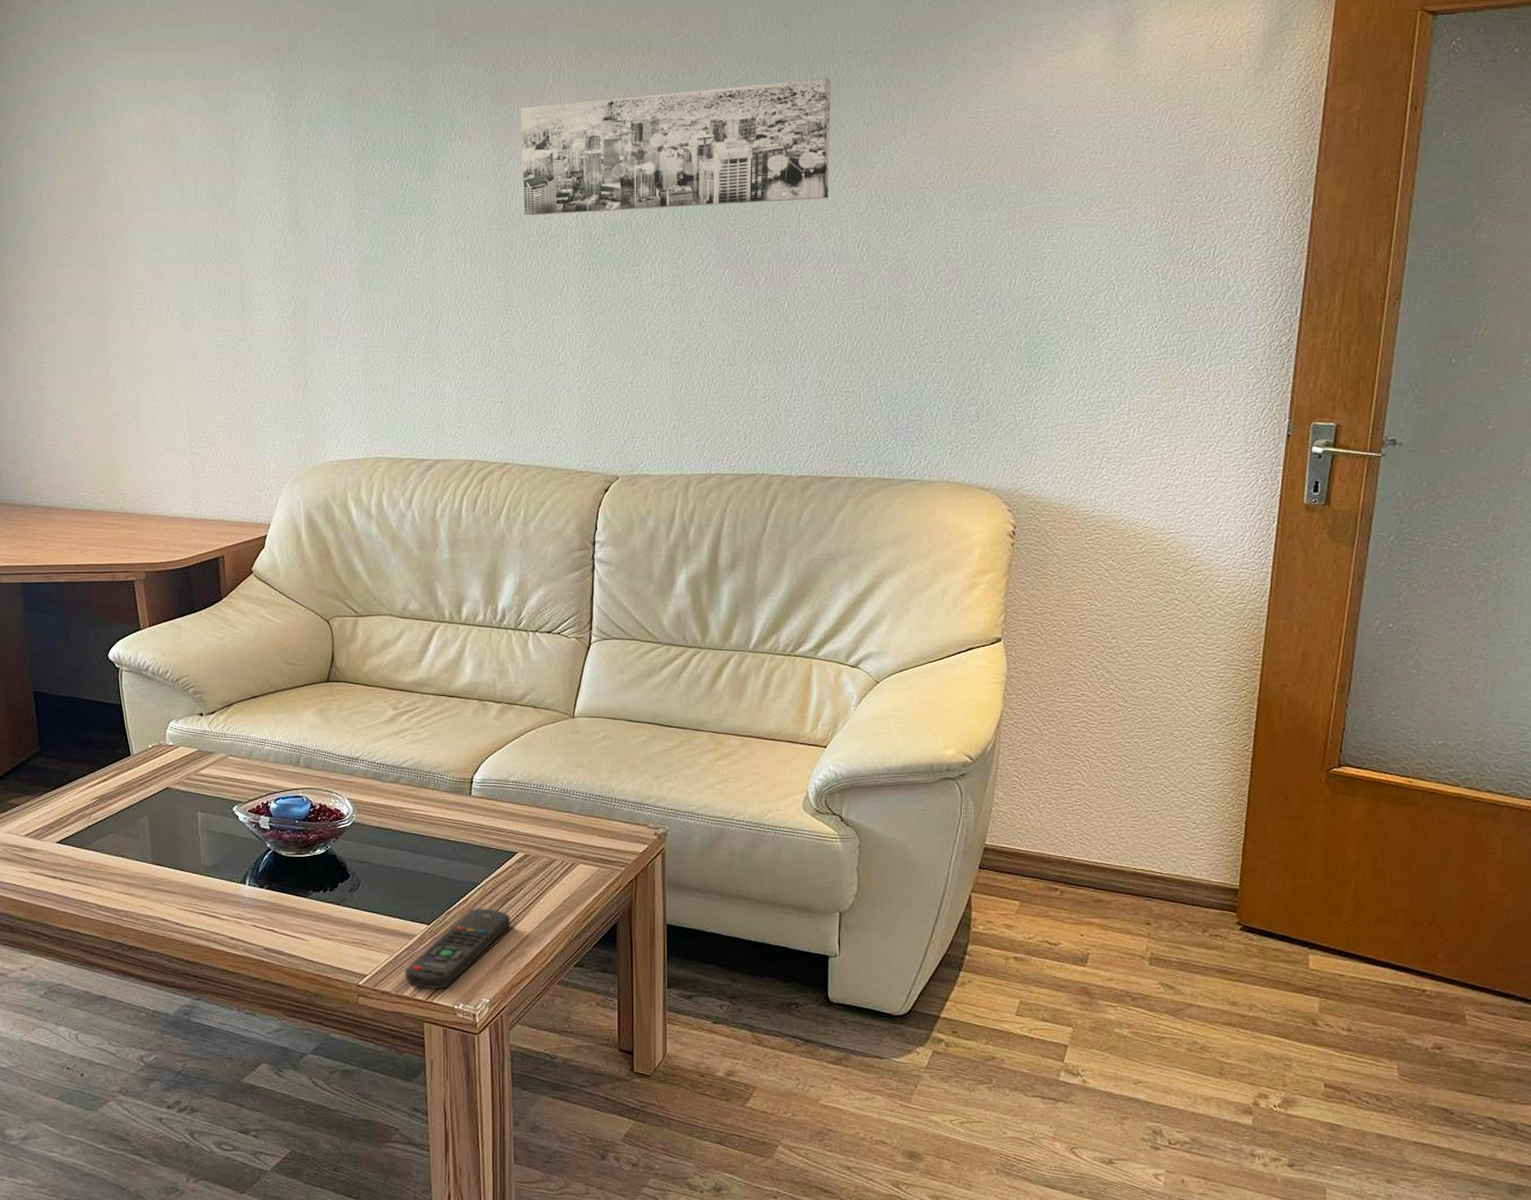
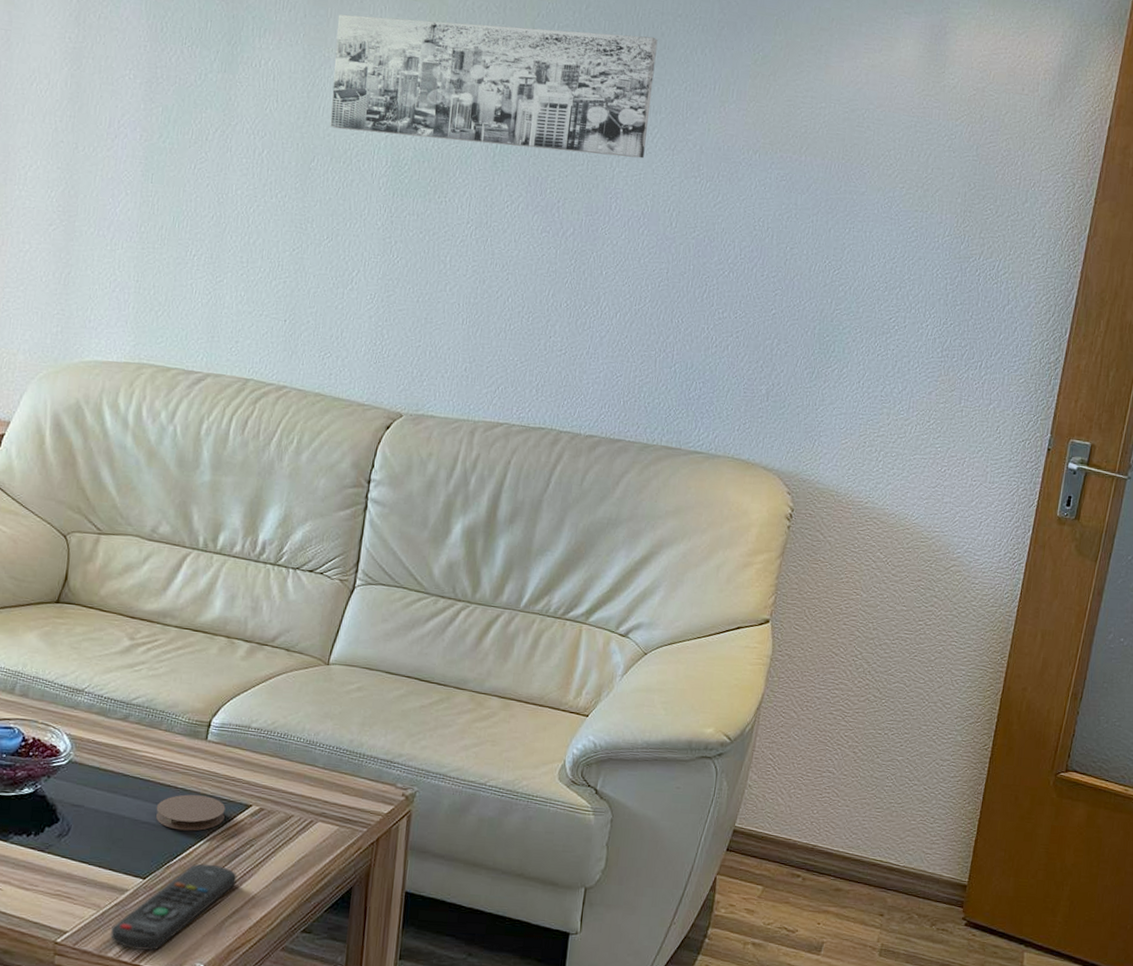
coaster: none [432,846,494,879] -> present [155,794,226,831]

